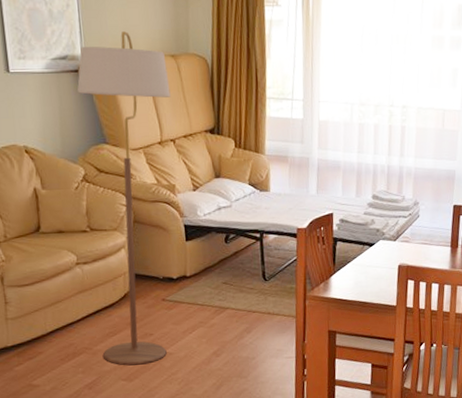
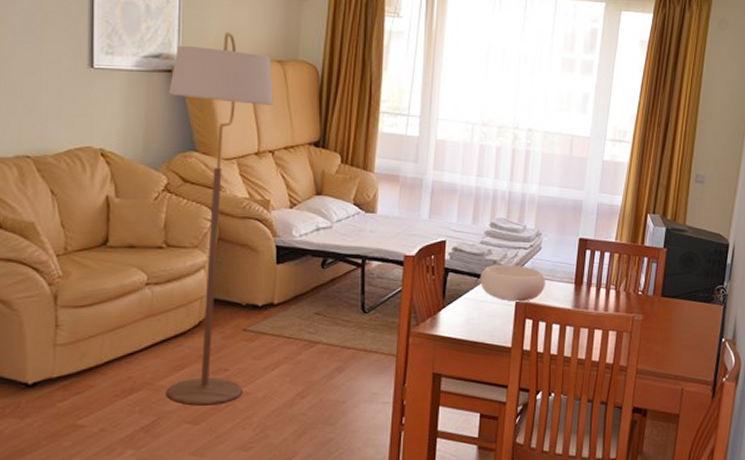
bowl: none [365,232,424,265] -> present [480,265,545,302]

